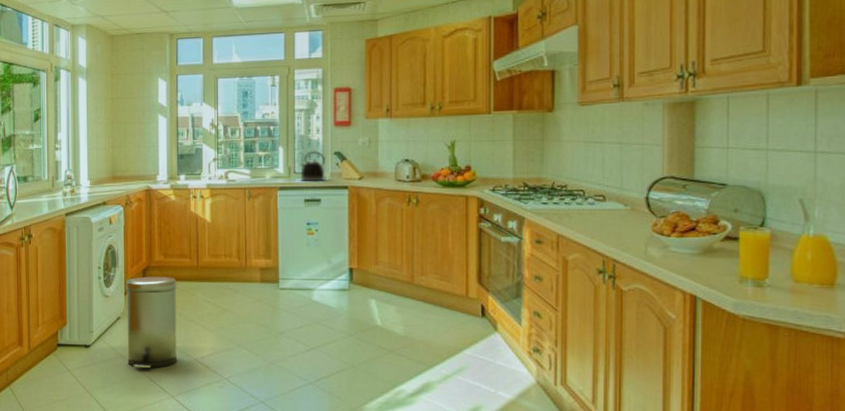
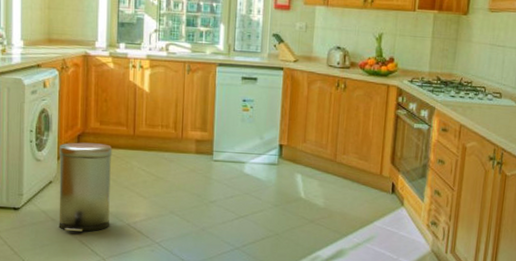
kettle: present [299,151,326,181] -> none [239,31,265,61]

